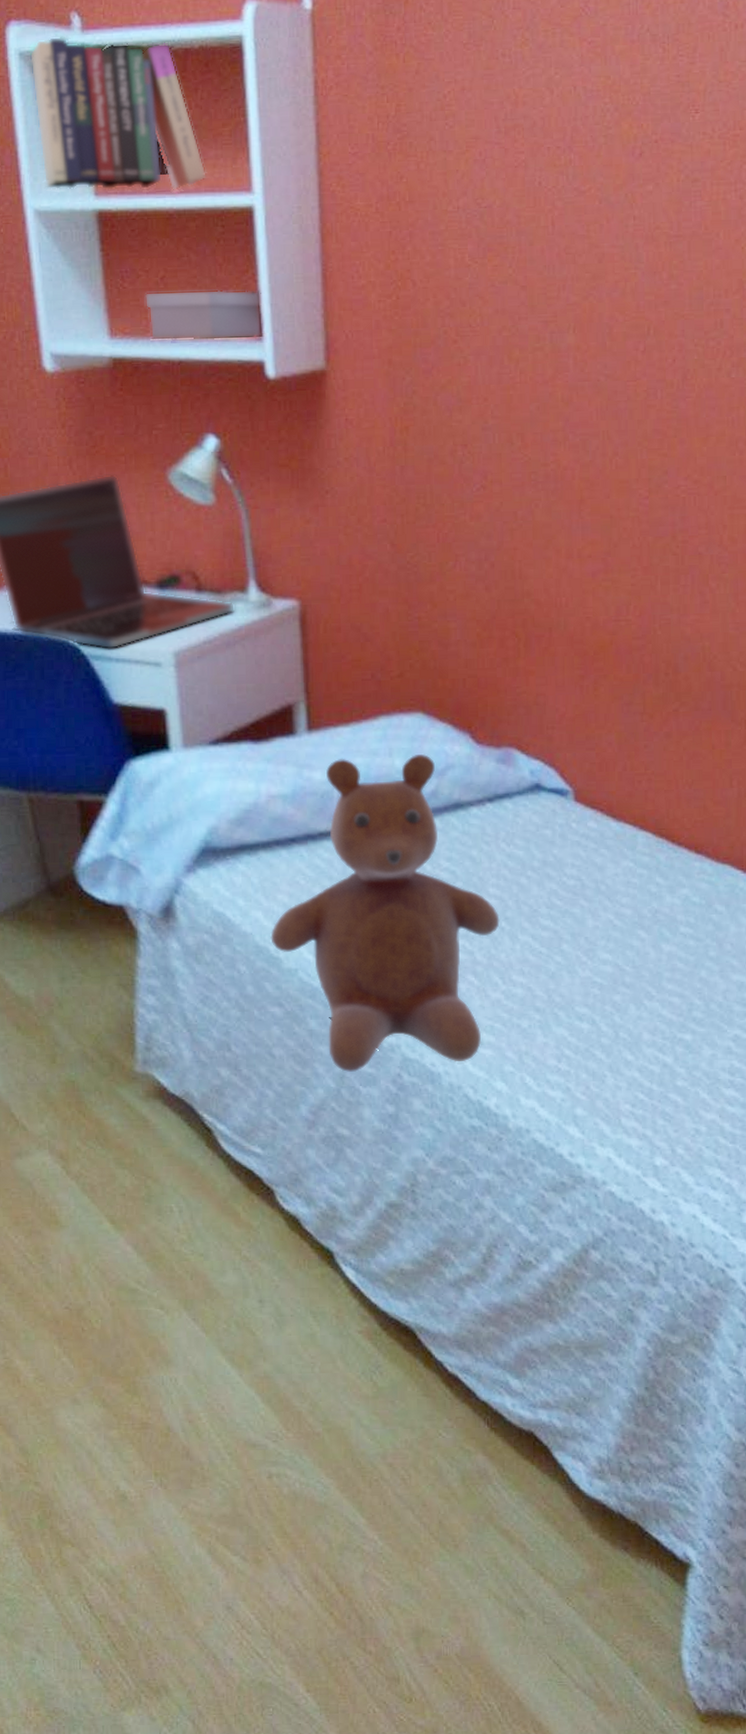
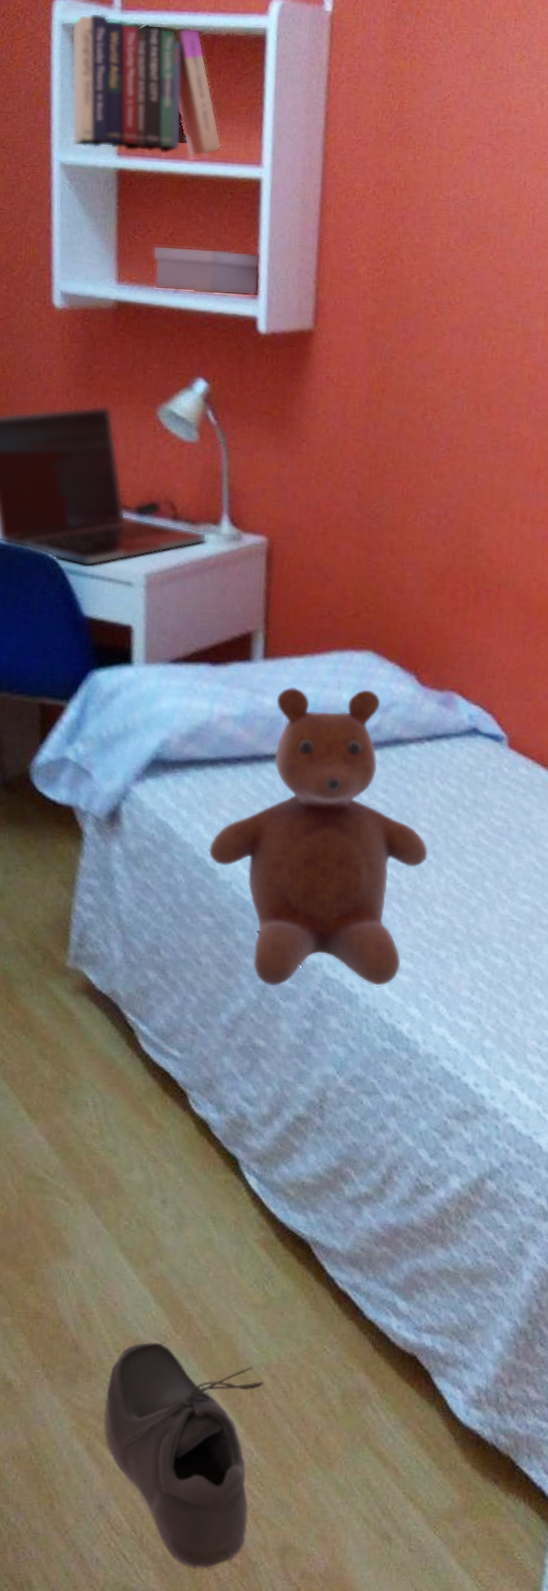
shoe: none [223,1442,382,1659] -> present [104,1342,264,1569]

